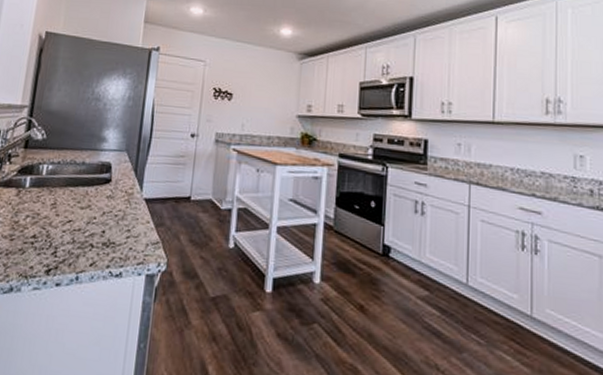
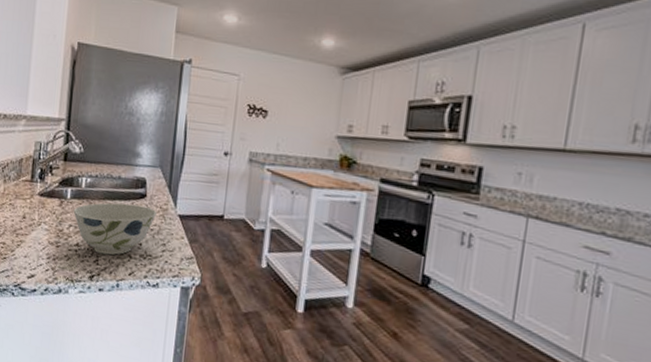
bowl: none [31,189,122,246] -> present [73,202,157,255]

